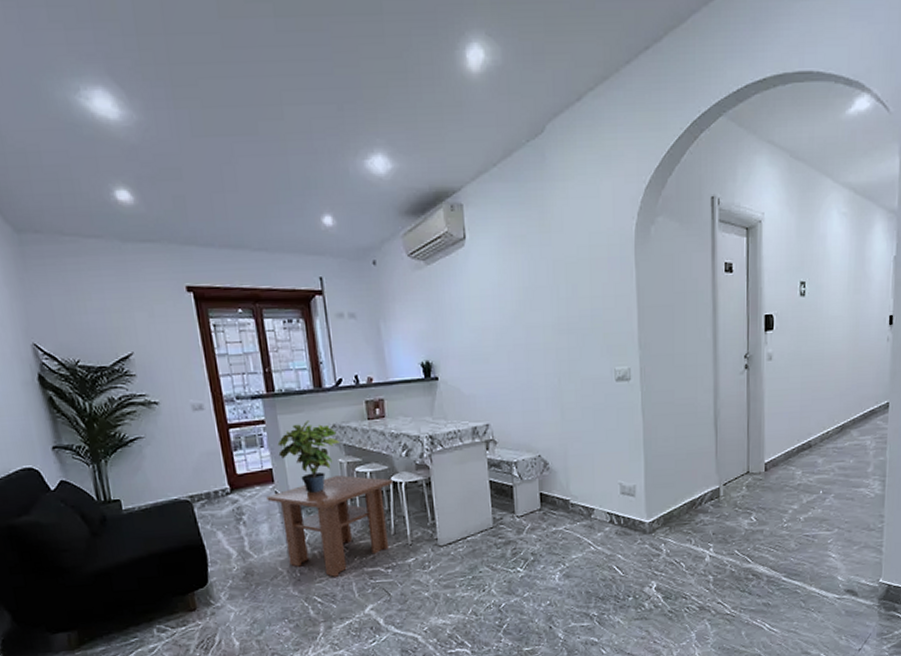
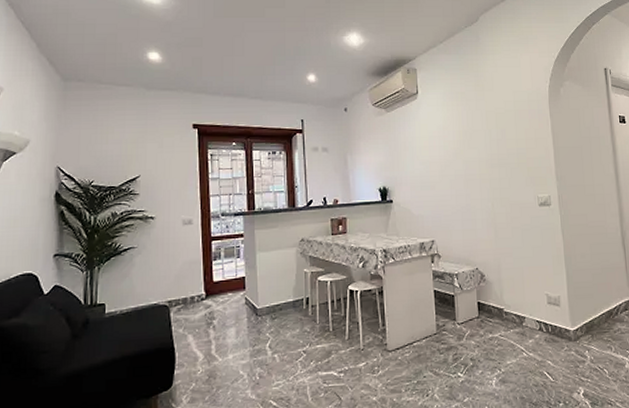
coffee table: present [266,475,393,577] -> none [237,284,350,381]
potted plant: present [277,420,341,494] -> none [252,235,307,300]

